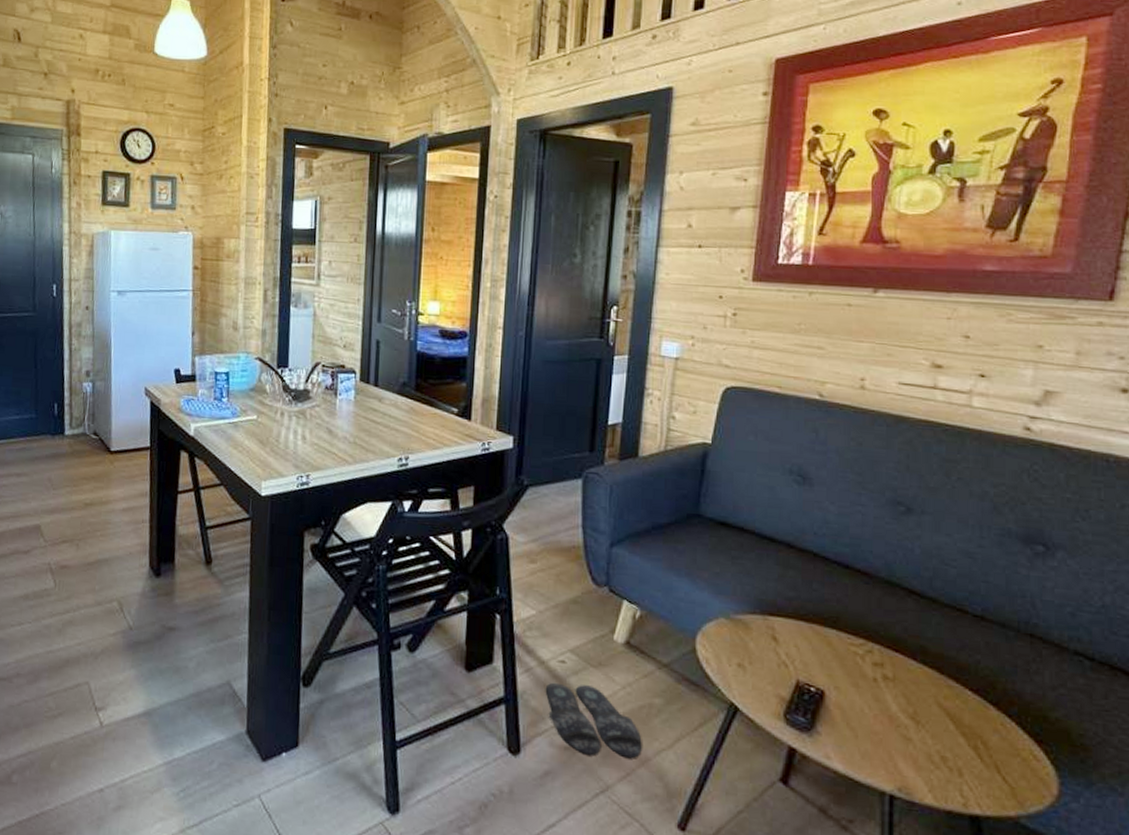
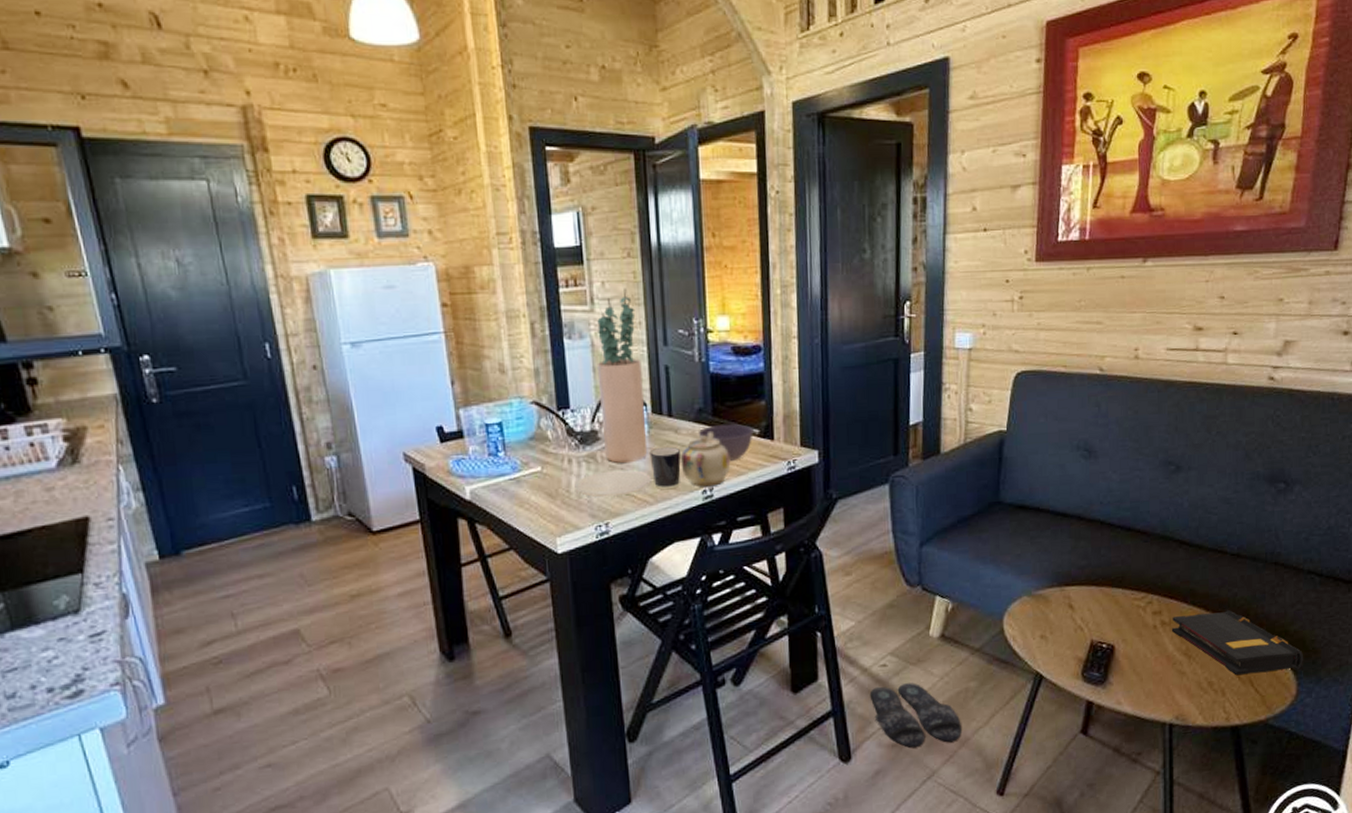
plate: none [283,427,352,452] -> present [574,469,651,498]
vase: none [314,268,356,423] -> present [597,288,648,464]
mug: none [353,412,382,453] -> present [649,446,681,490]
teapot: none [381,405,428,456] -> present [680,432,731,487]
soup bowl: none [400,399,452,435] -> present [698,423,753,461]
book: none [895,673,1069,766] -> present [1171,610,1304,676]

